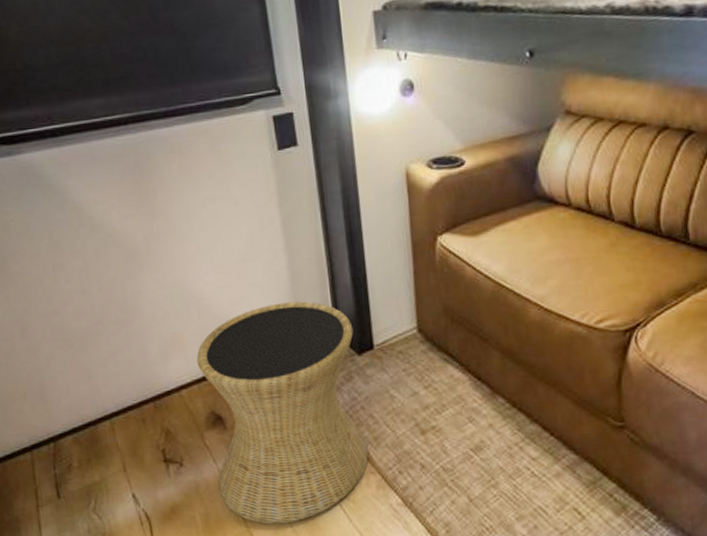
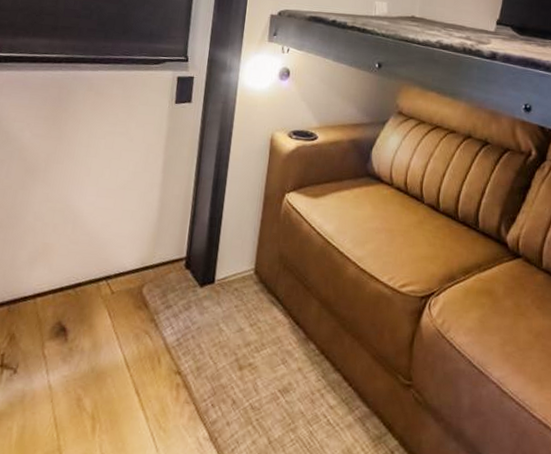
side table: present [196,301,369,524] -> none [43,230,201,446]

